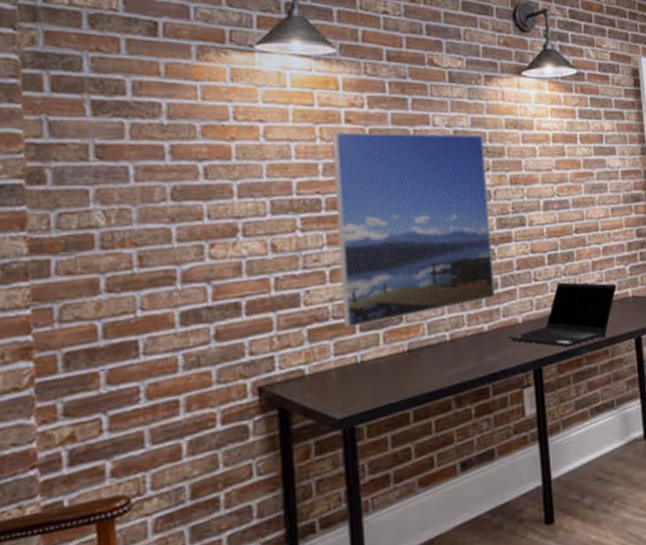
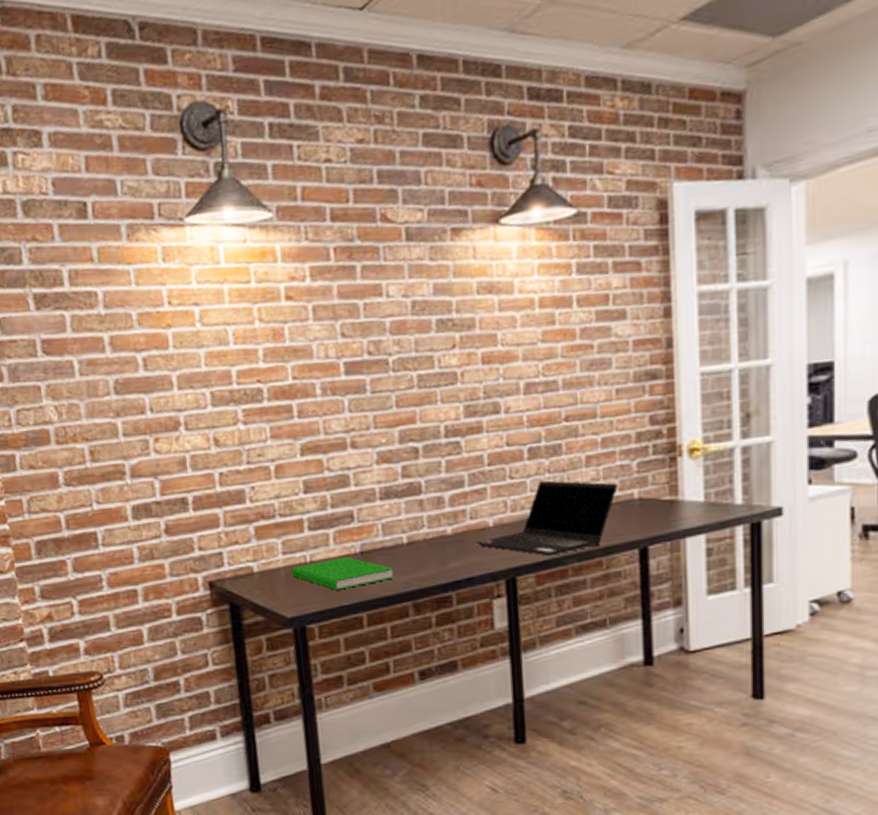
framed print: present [332,132,496,329] -> none [272,304,462,527]
book: none [342,355,438,389] -> present [291,557,394,590]

